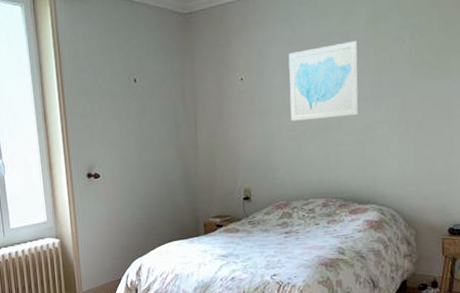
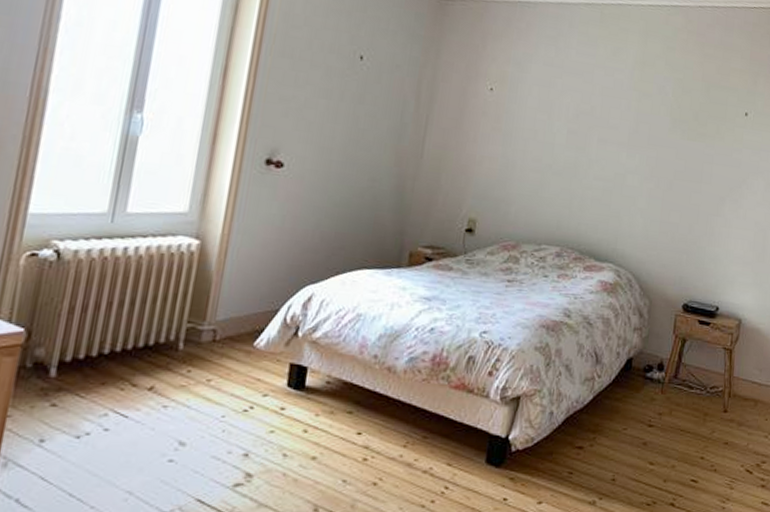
wall art: present [288,40,359,121] -> none [538,74,623,160]

